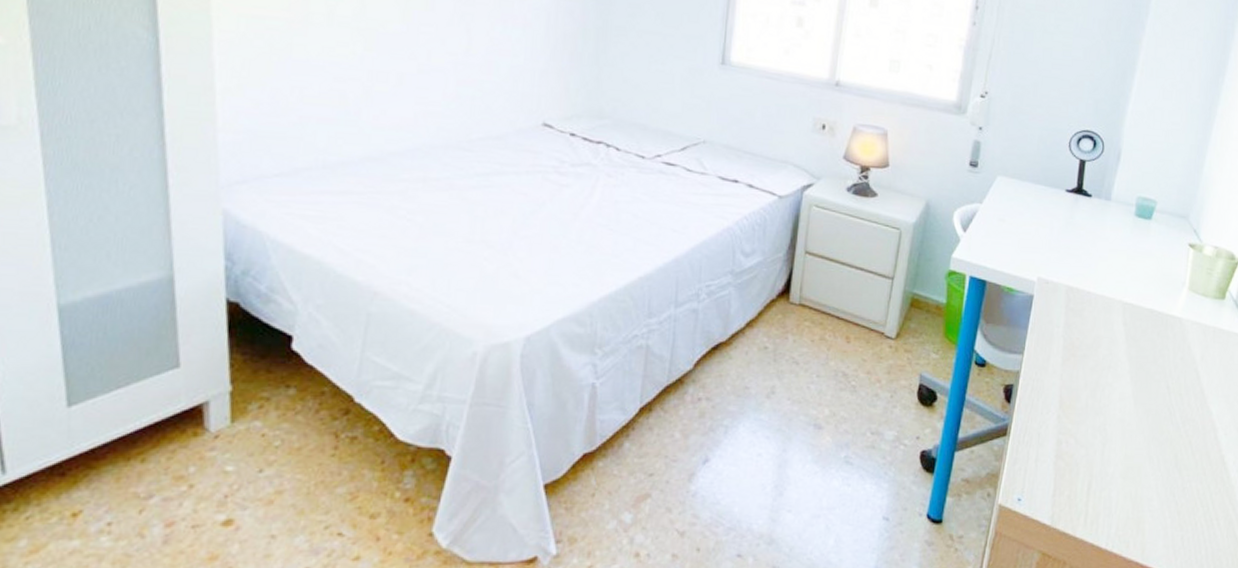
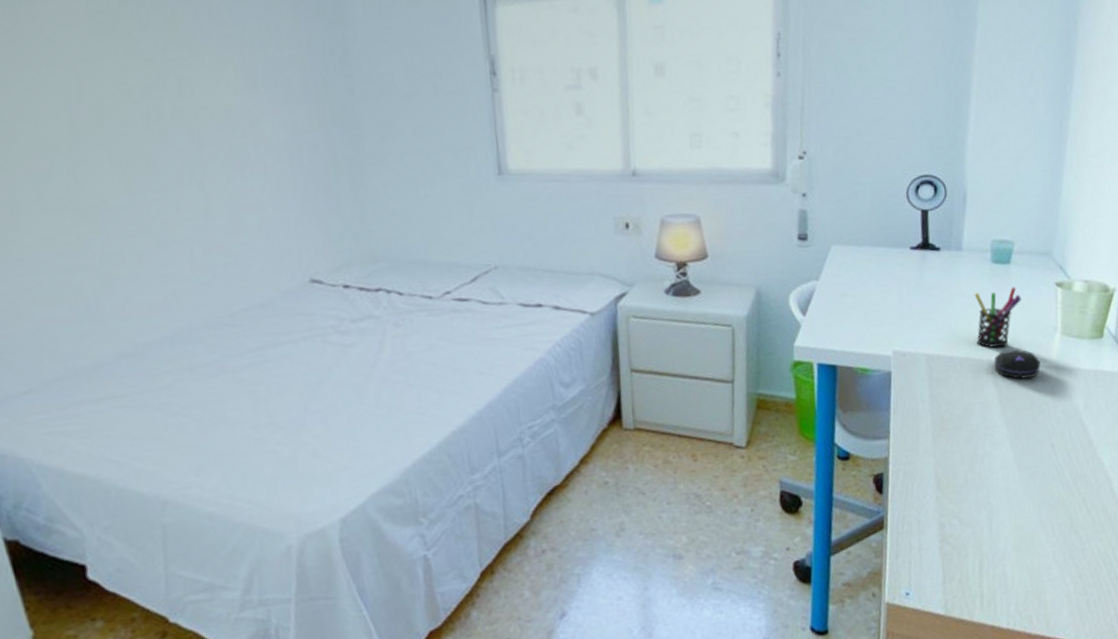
pen holder: none [1112,239,1157,292] -> present [974,287,1022,348]
computer mouse: none [1125,295,1167,323] -> present [994,349,1040,379]

